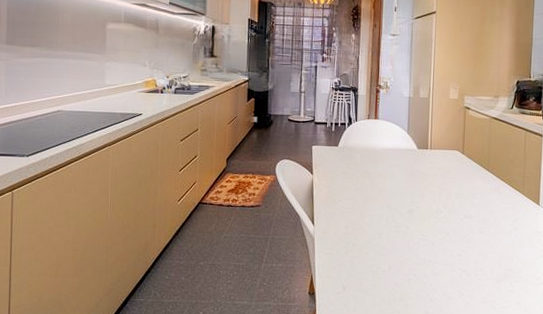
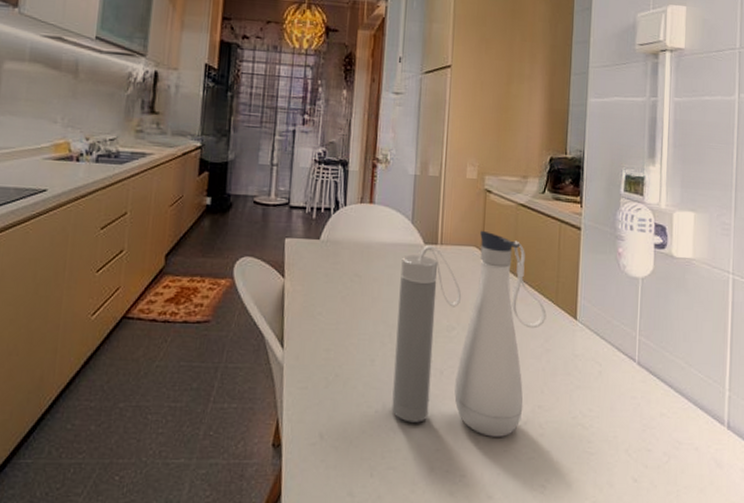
water bottle: none [396,138,515,292] -> present [392,230,547,437]

